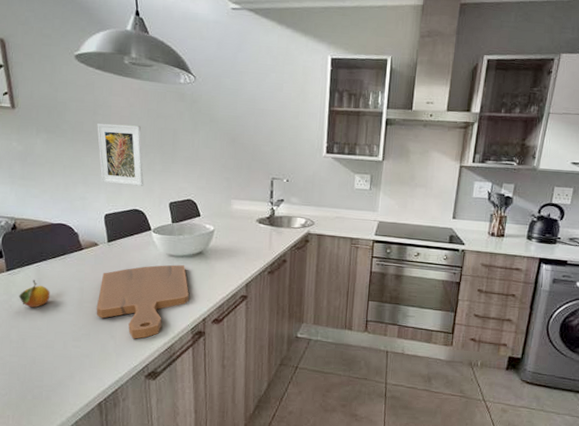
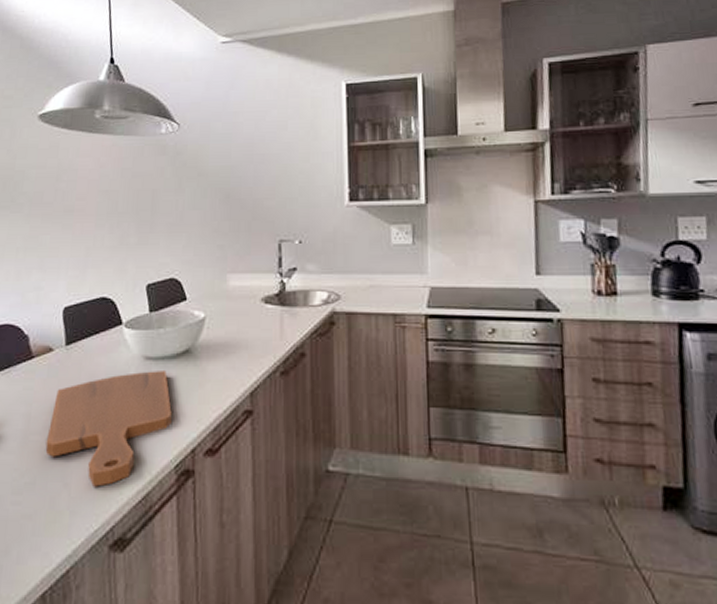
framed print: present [97,123,144,186] -> none [59,190,115,266]

